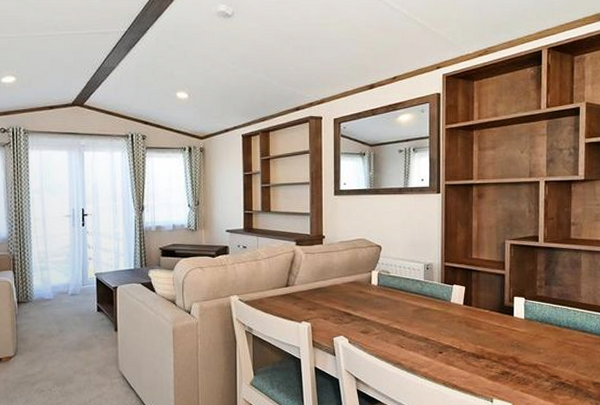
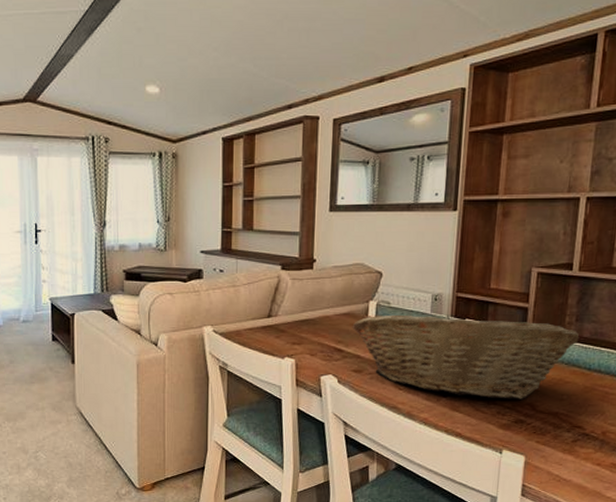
fruit basket: none [358,282,549,354] -> present [352,314,580,399]

